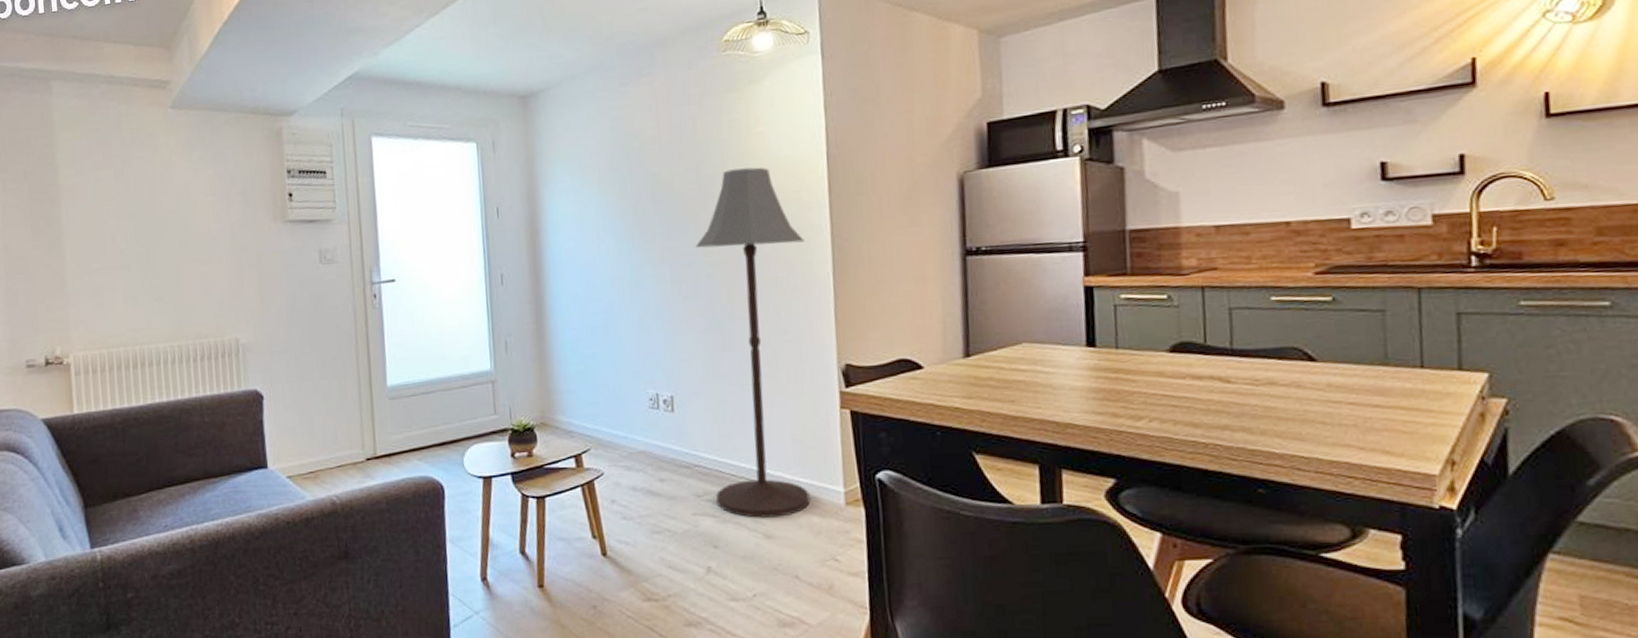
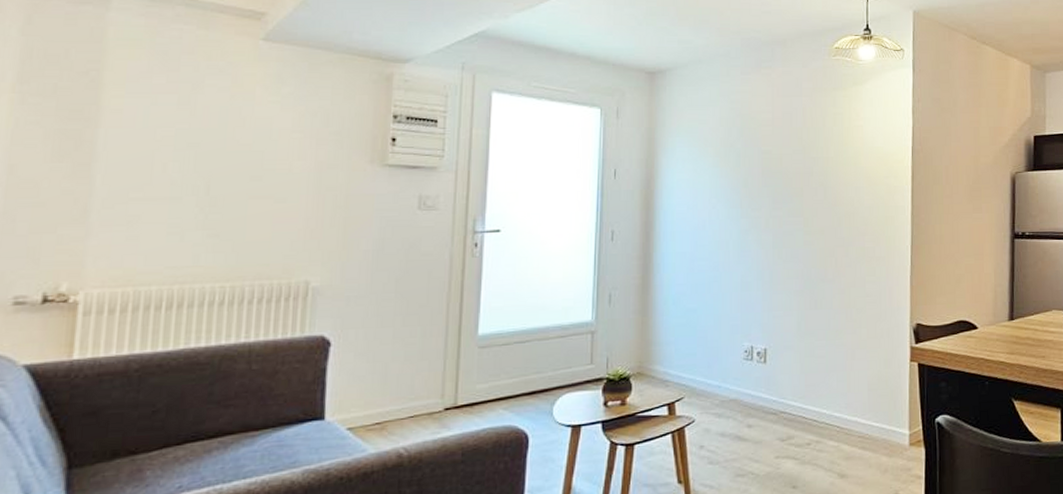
floor lamp: present [695,167,811,518] -> none [797,154,890,459]

